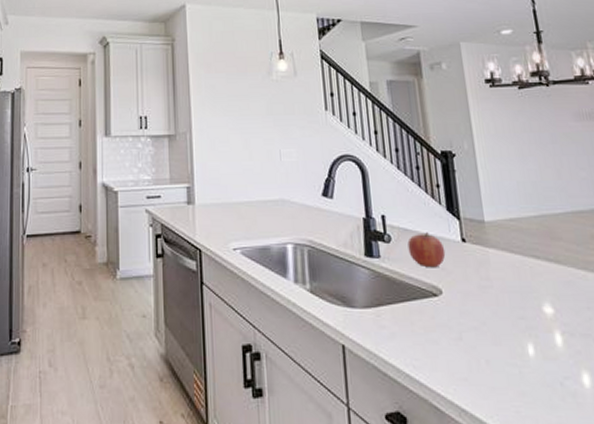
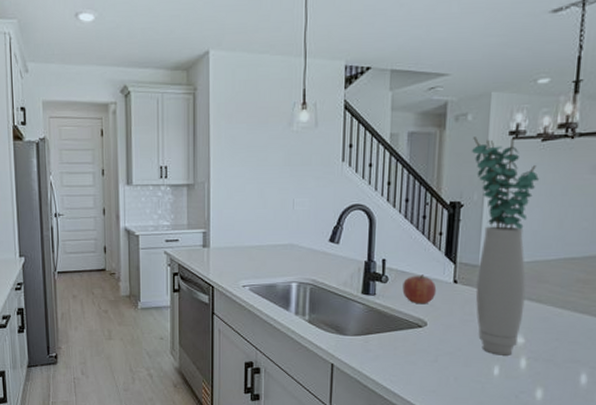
vase: none [451,85,546,330] -> present [471,136,540,356]

